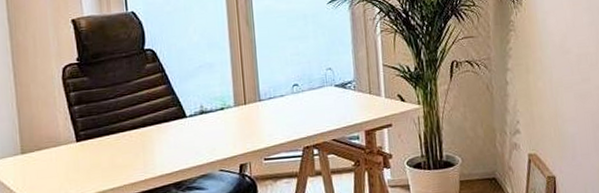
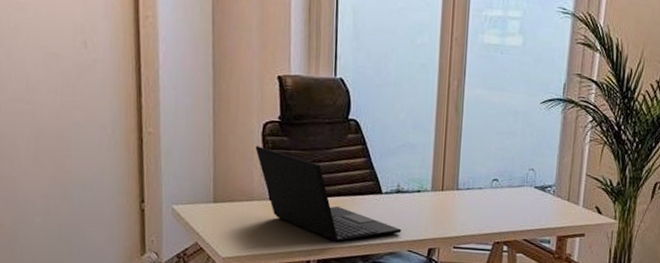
laptop: none [57,90,211,174] -> present [255,146,402,243]

